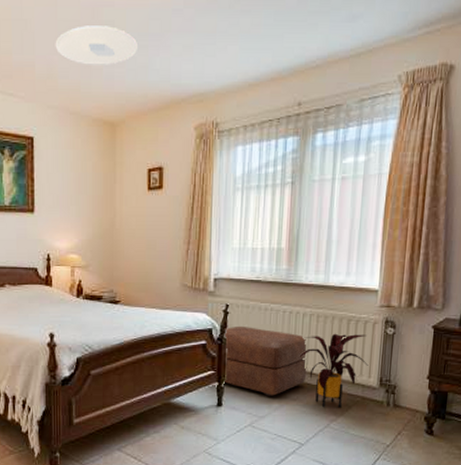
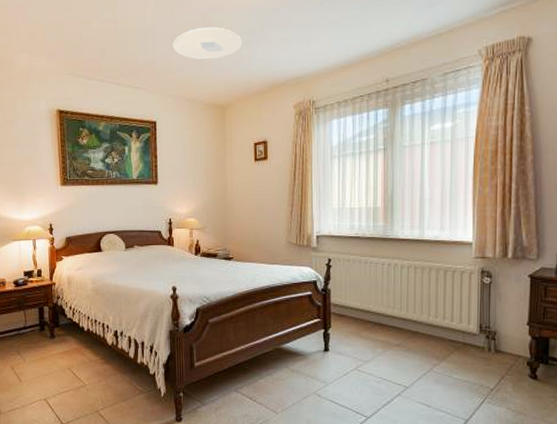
ottoman: present [222,325,307,396] -> none [328,277,408,342]
house plant: present [298,333,368,408] -> none [398,283,467,353]

